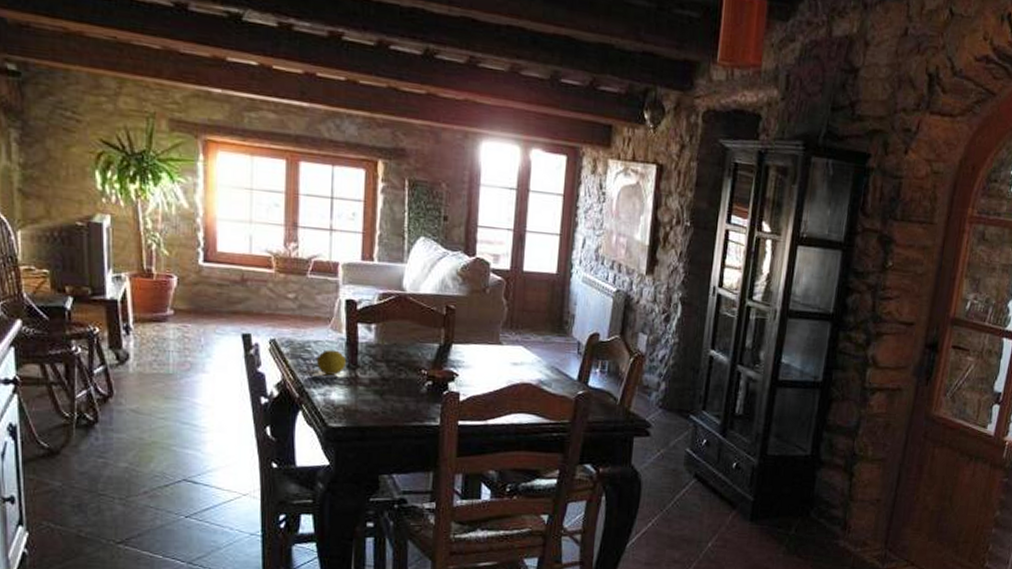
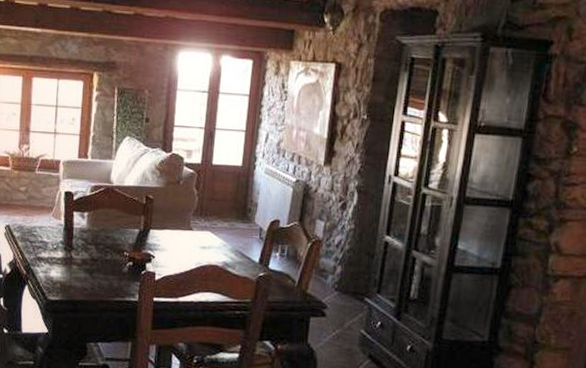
fruit: present [316,349,347,375] -> none [40,234,64,256]

